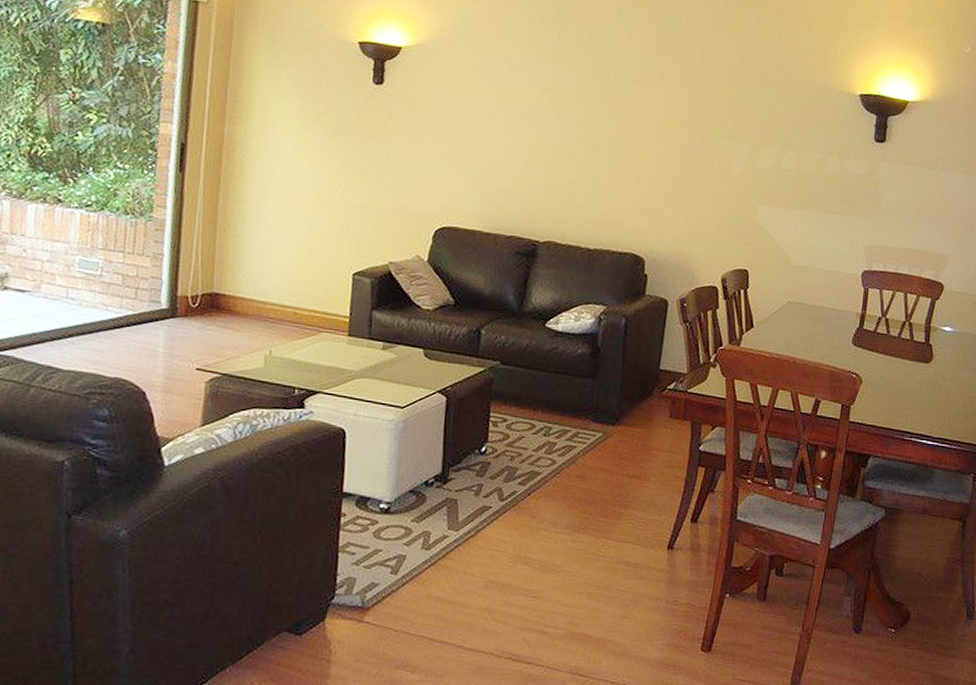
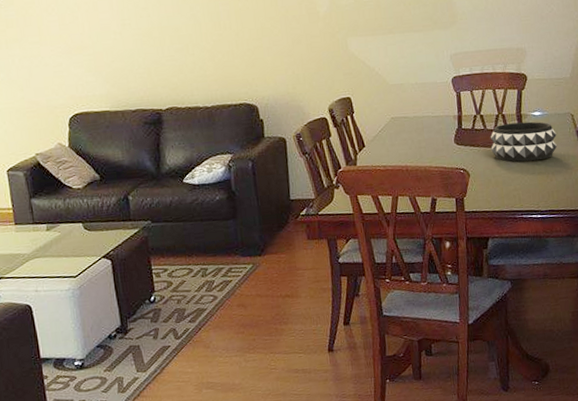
decorative bowl: none [890,333,965,381] -> present [490,121,558,162]

